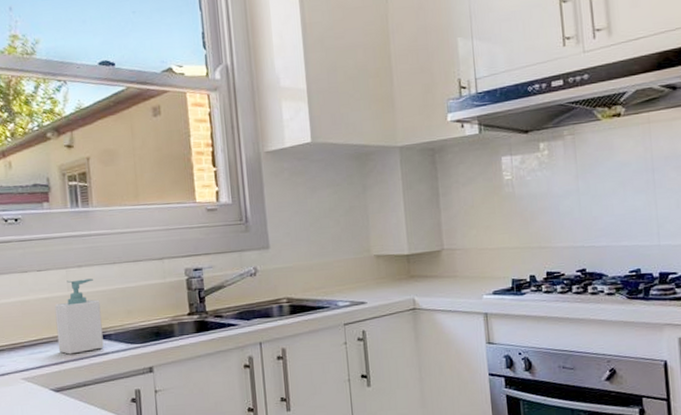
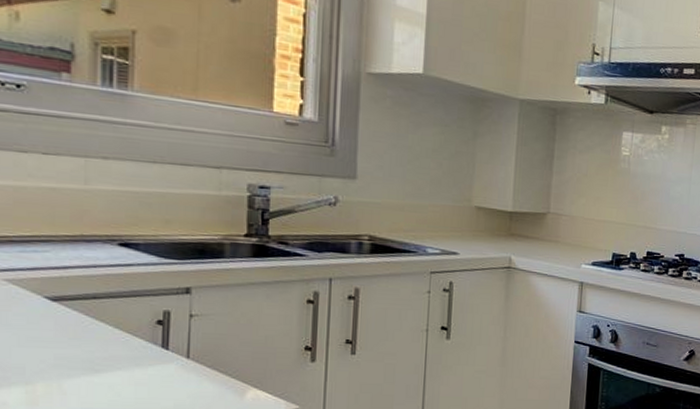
soap bottle: present [54,278,104,354] -> none [62,172,129,260]

